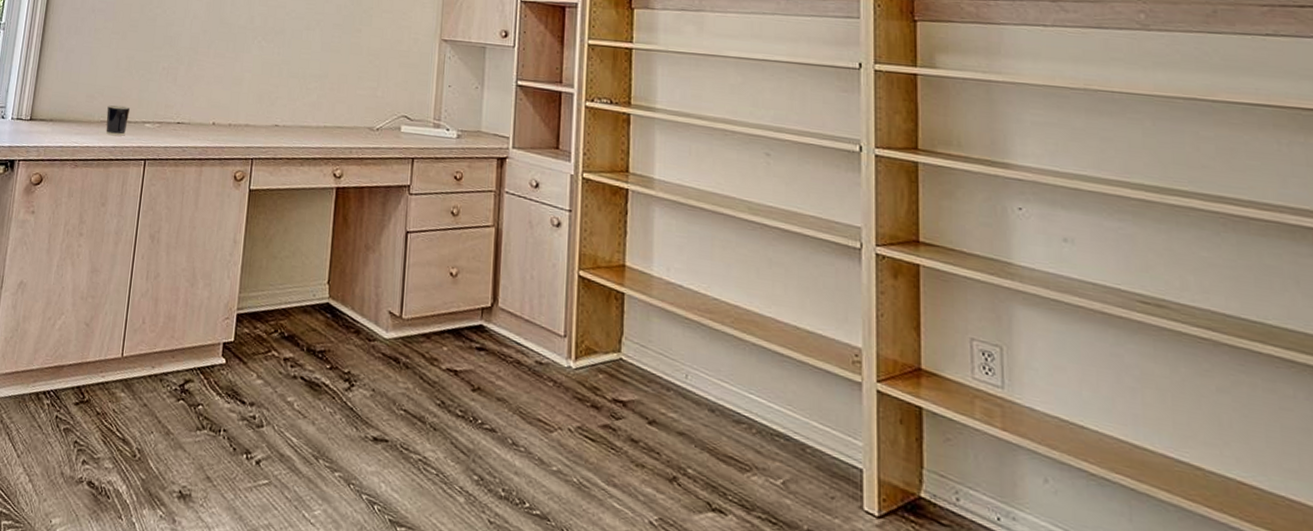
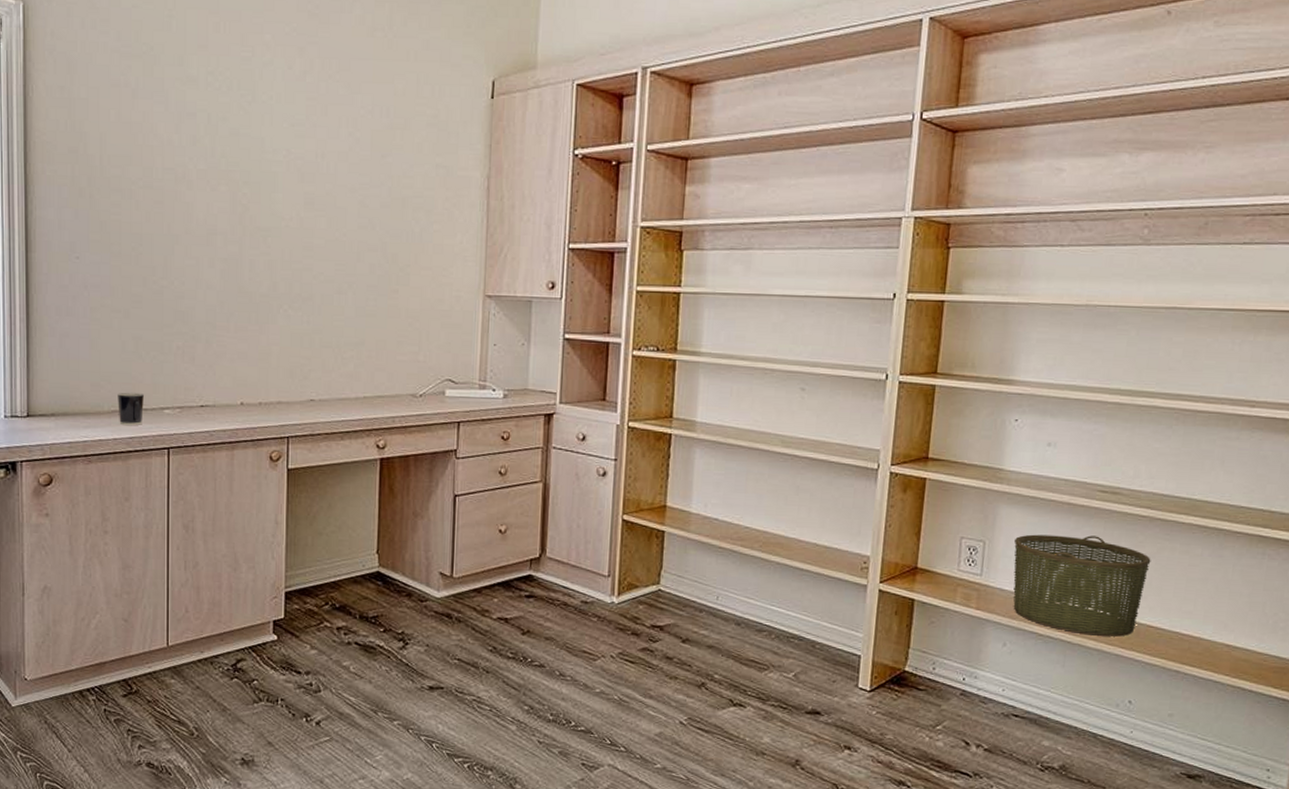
basket: none [1040,344,1226,492] -> present [1013,534,1151,637]

